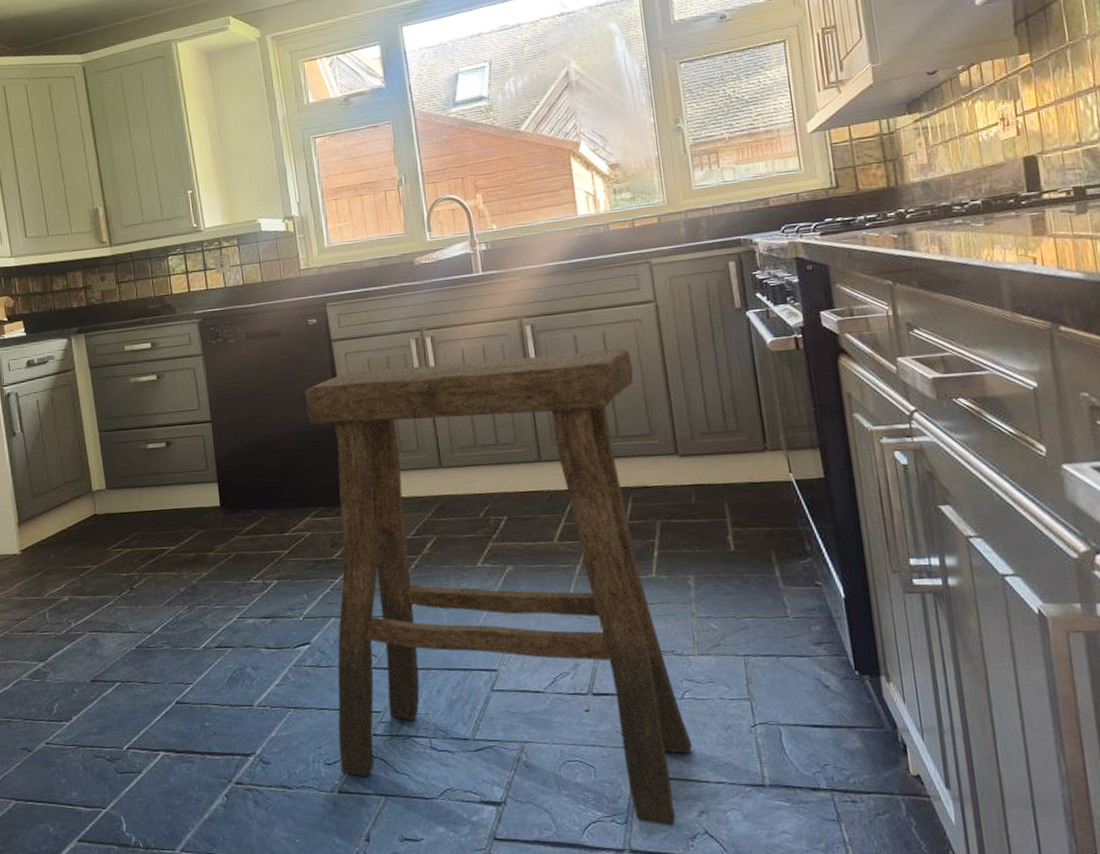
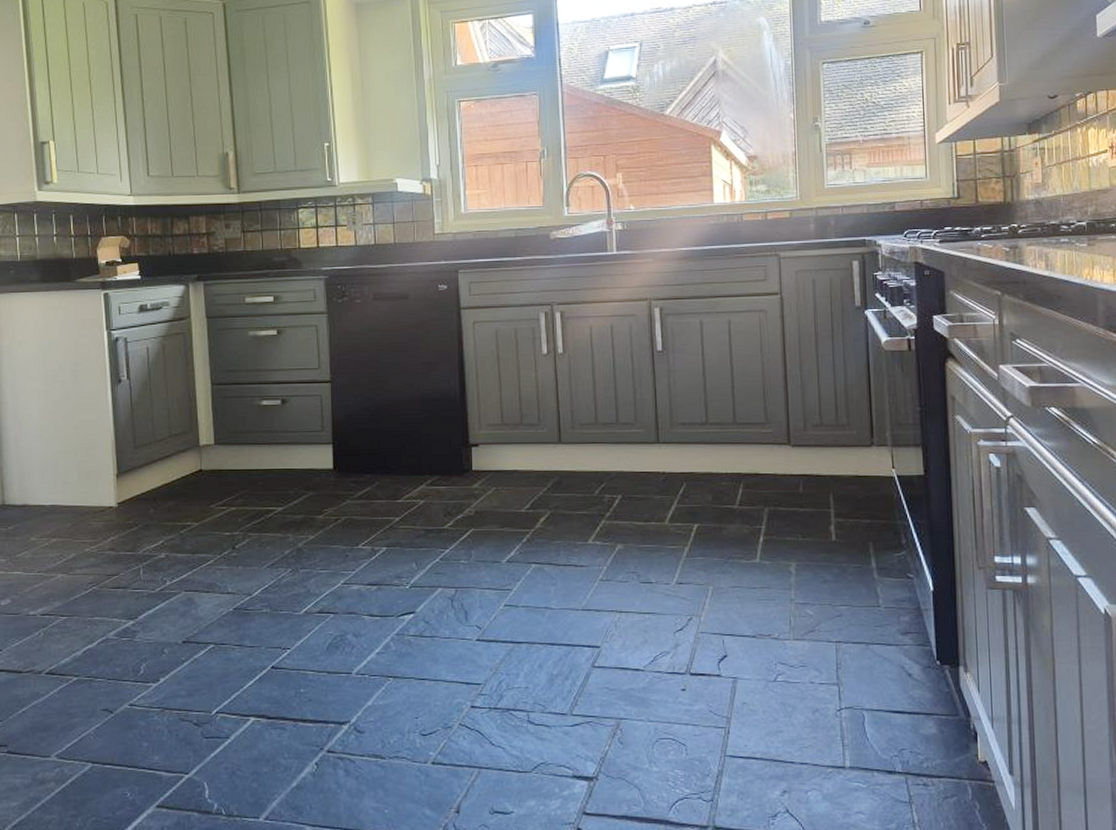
stool: present [305,348,693,826] -> none [429,337,781,804]

